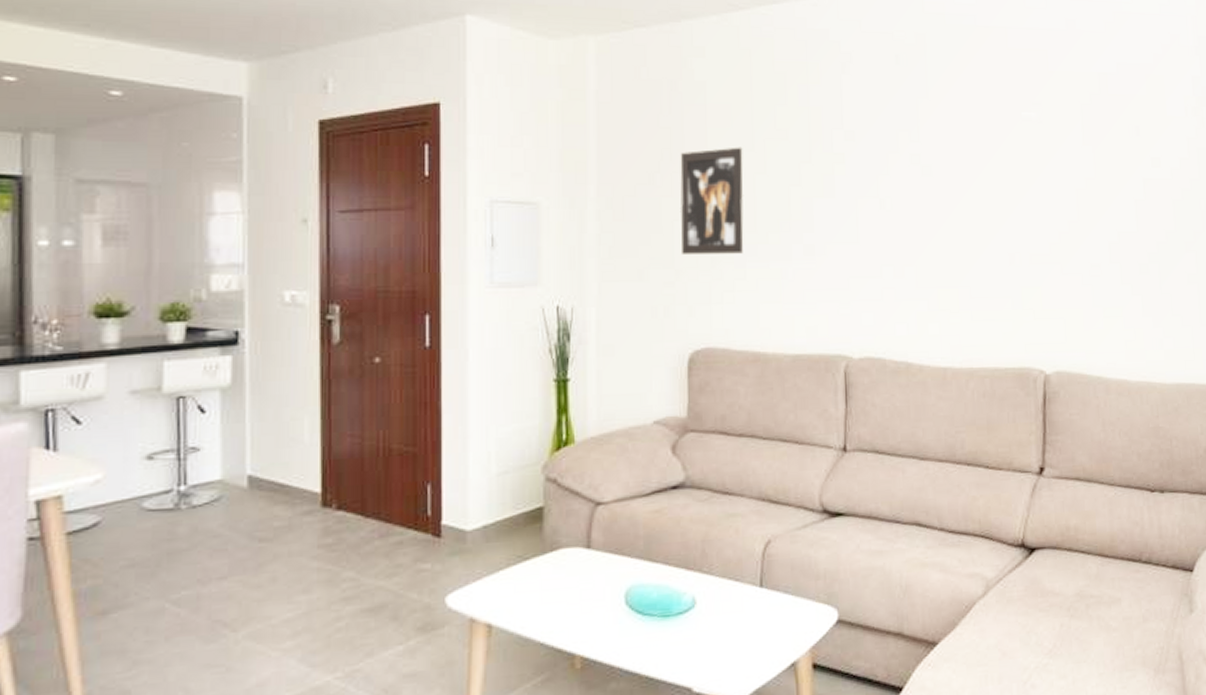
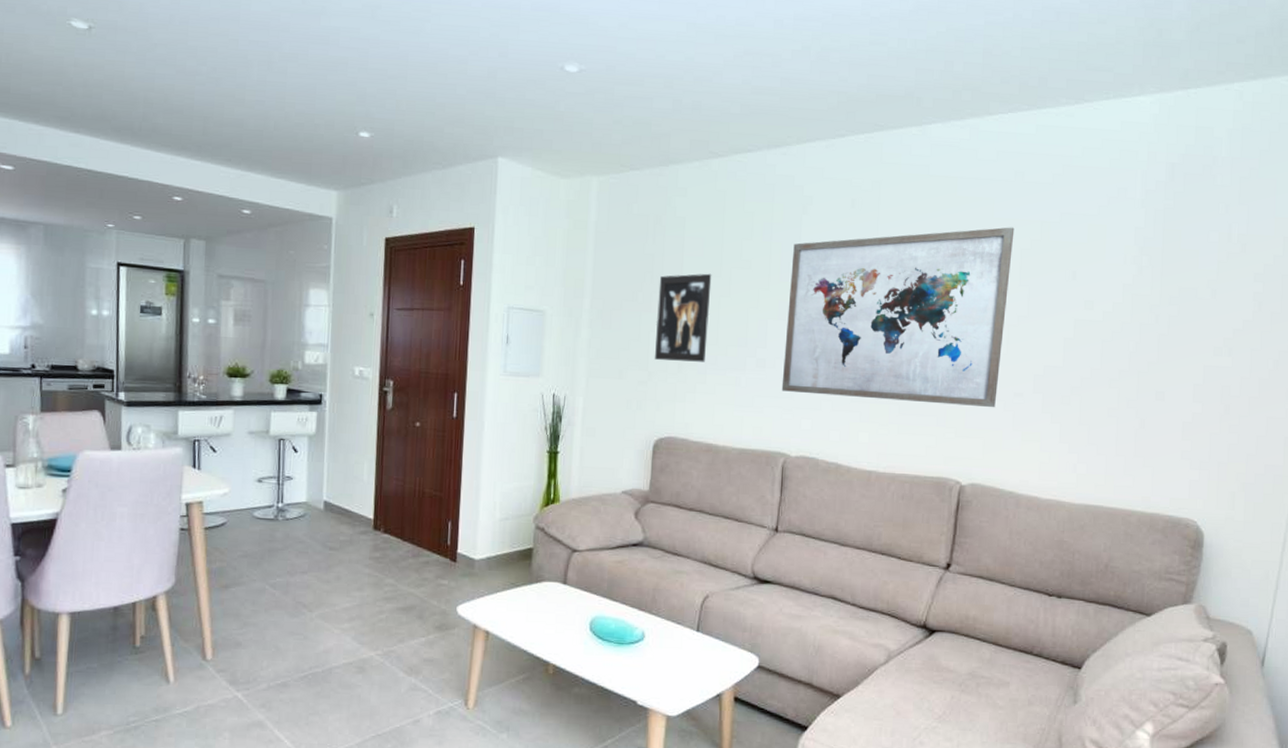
wall art: none [834,80,1073,283] -> present [781,227,1015,408]

